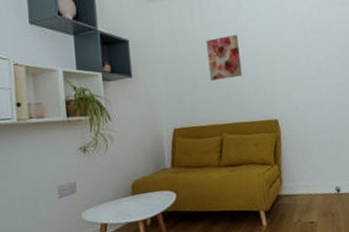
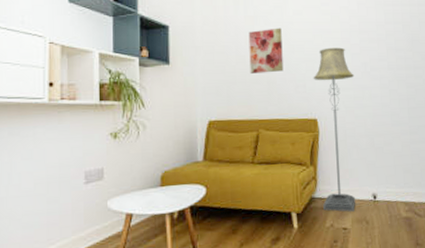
floor lamp: none [271,49,321,207] -> present [313,47,356,212]

